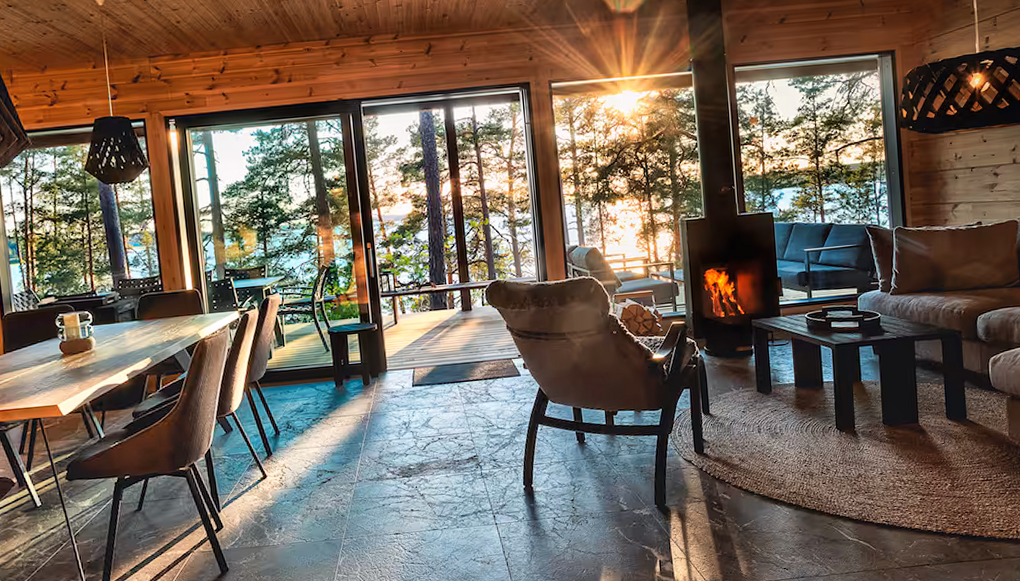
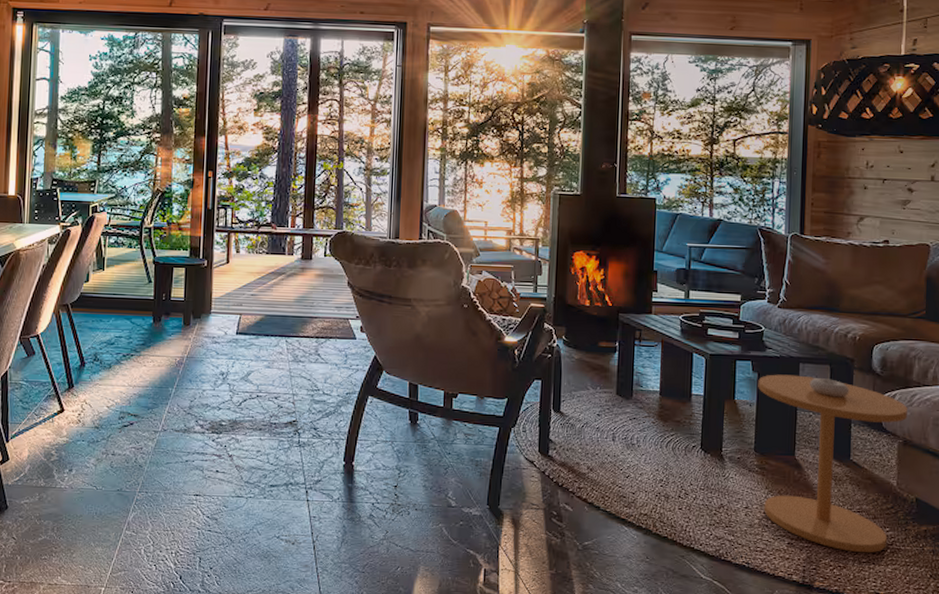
side table: none [880,351,1012,499] -> present [758,374,907,553]

